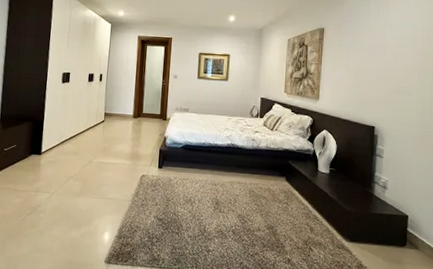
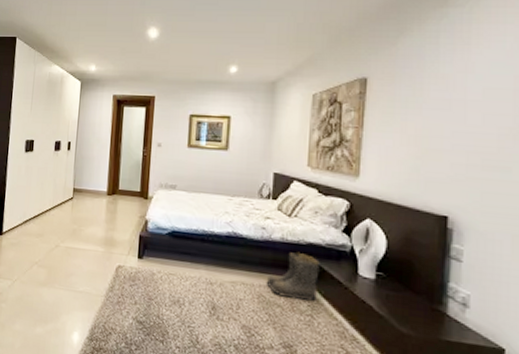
boots: none [255,157,293,192] -> present [266,252,320,301]

